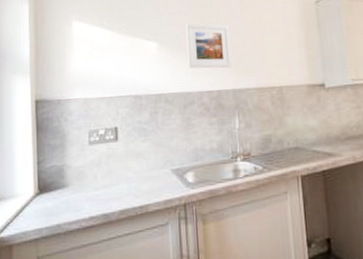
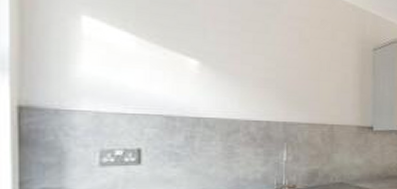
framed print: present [186,23,232,69] -> none [236,46,284,100]

